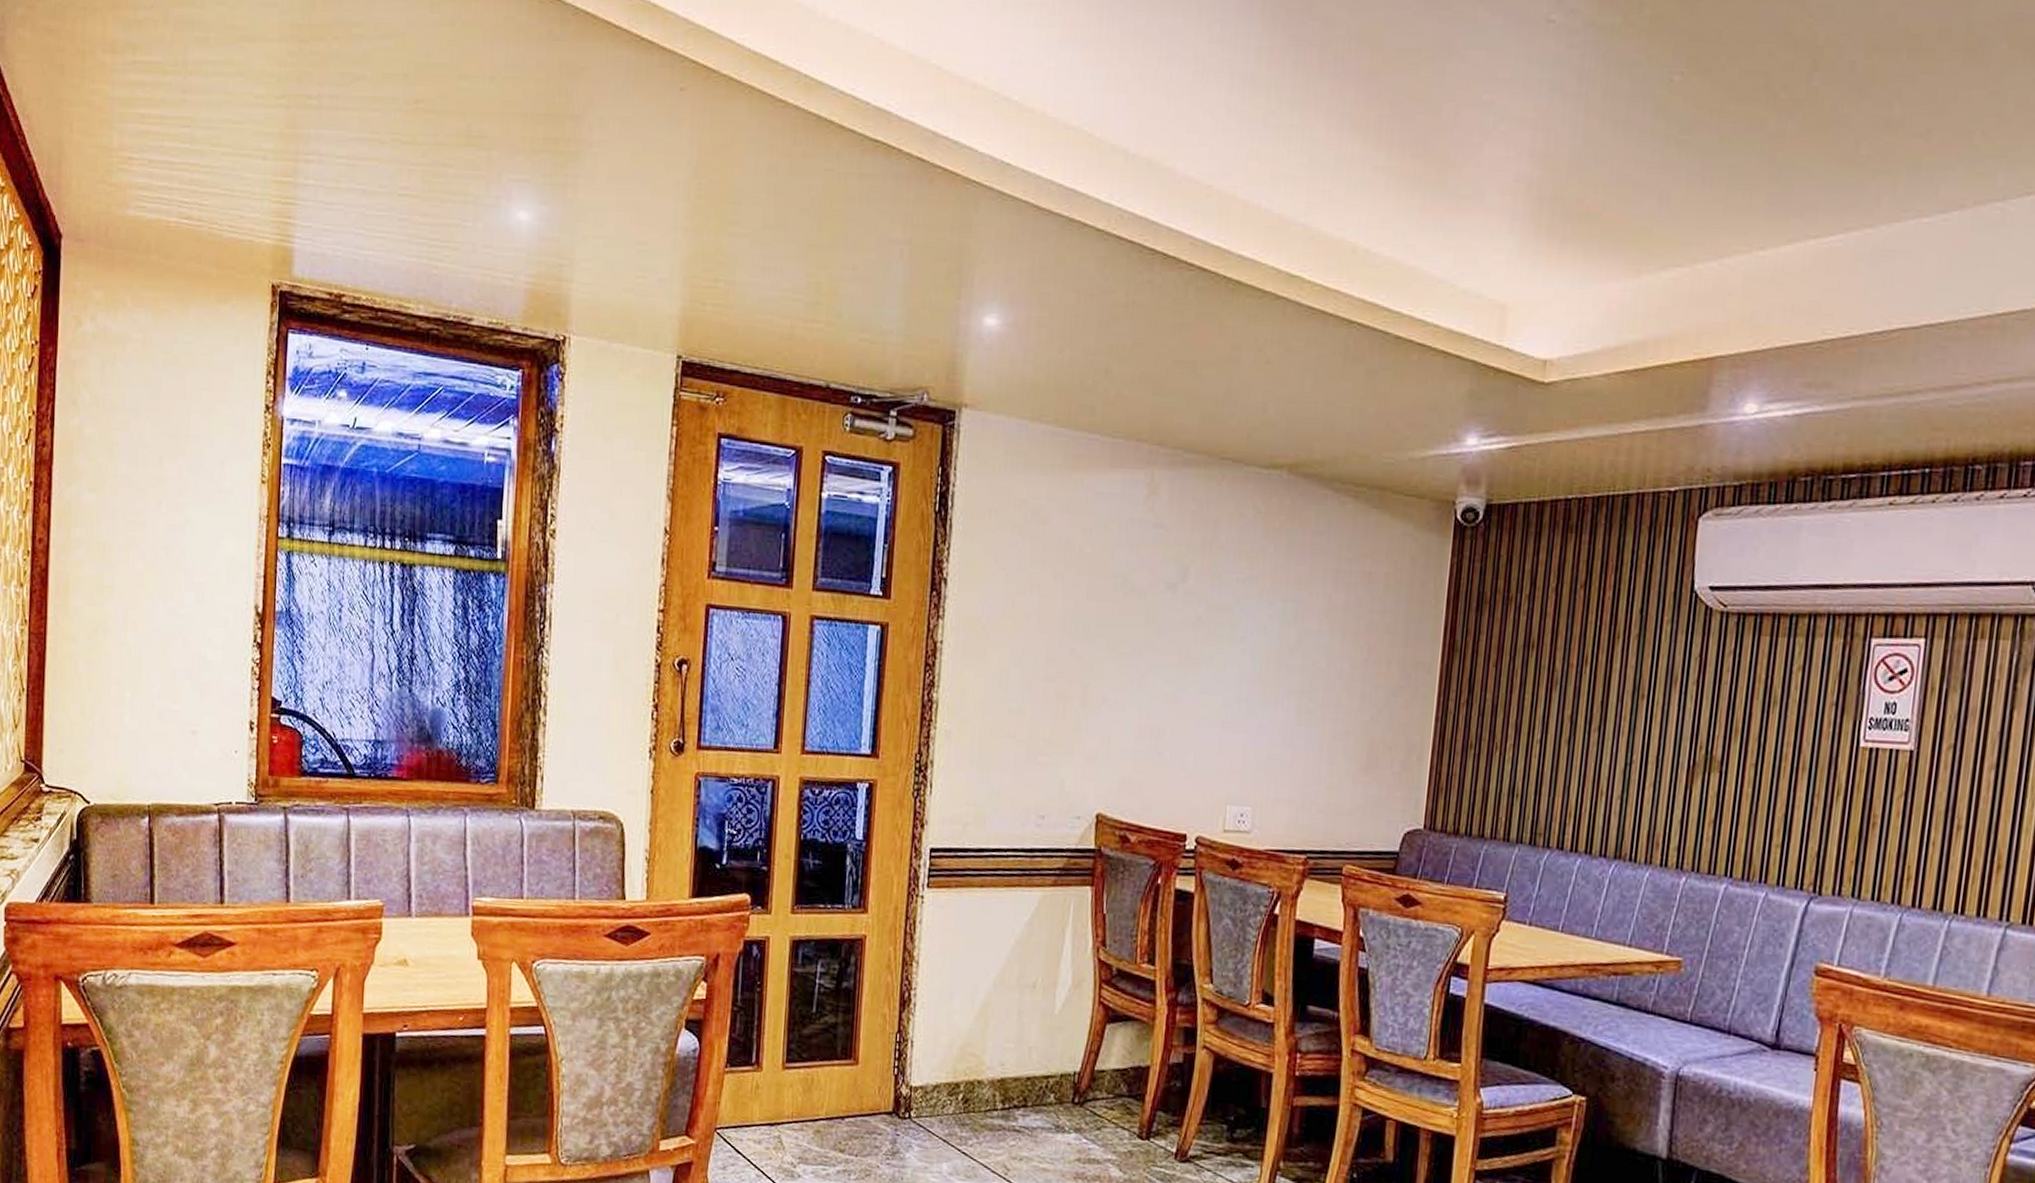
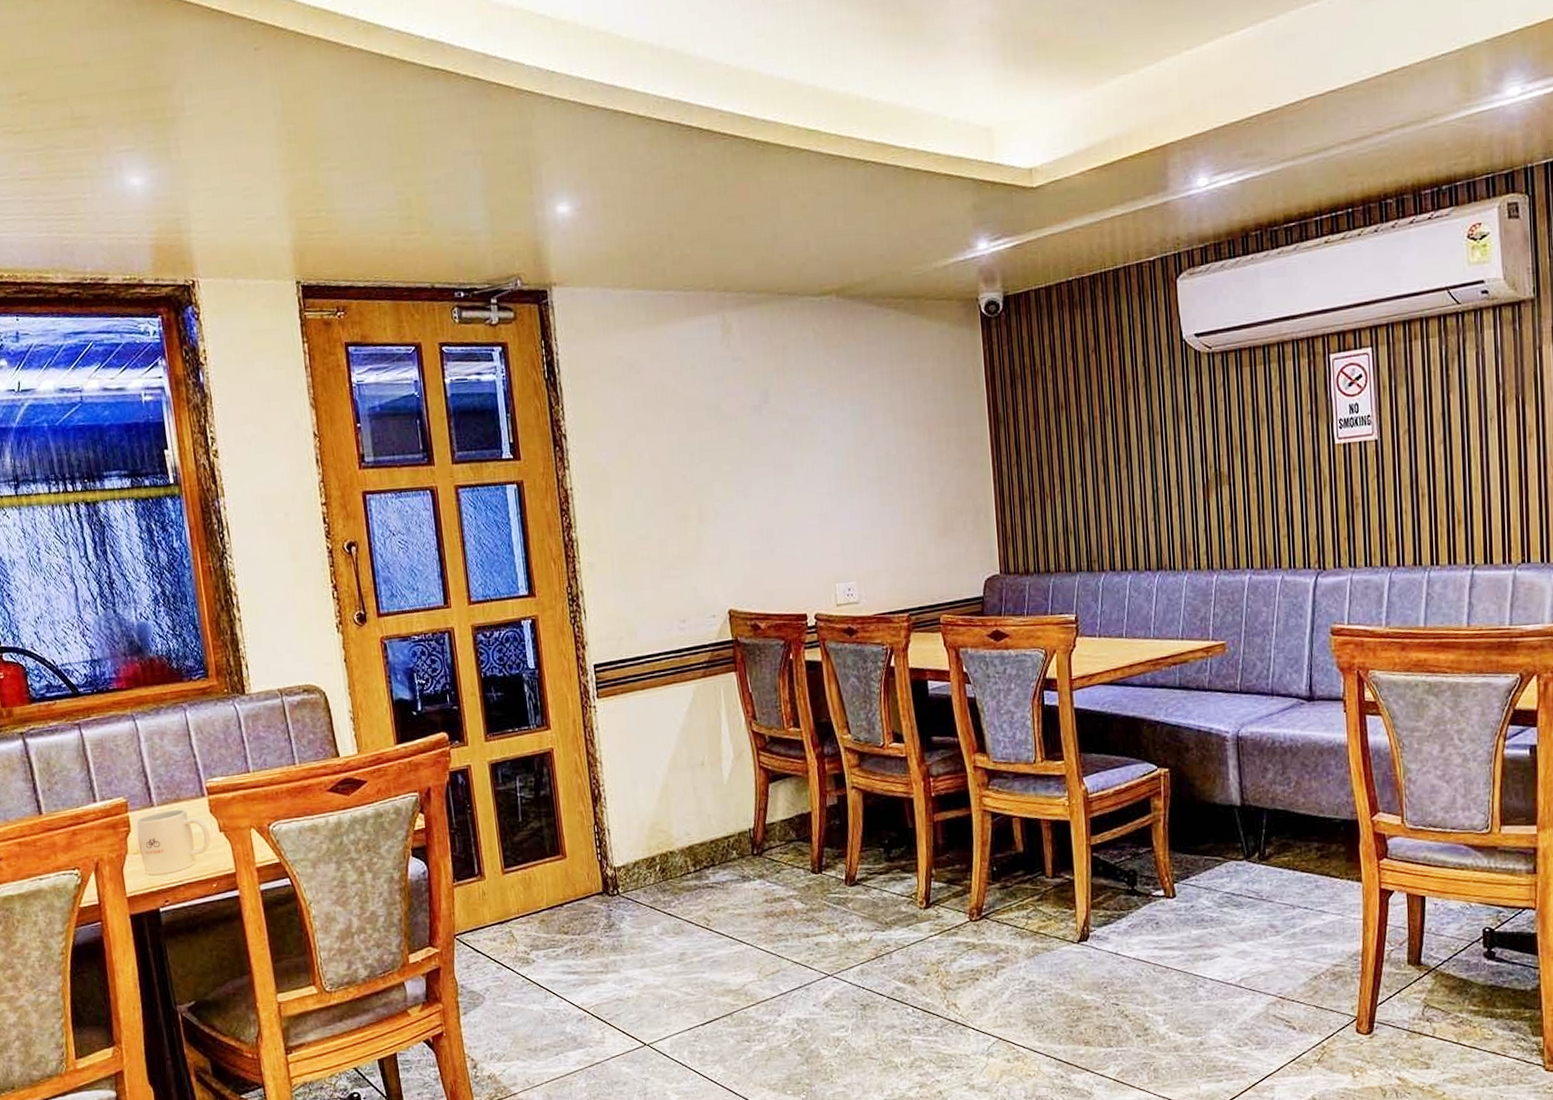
mug: none [386,923,466,996] -> present [136,809,210,876]

